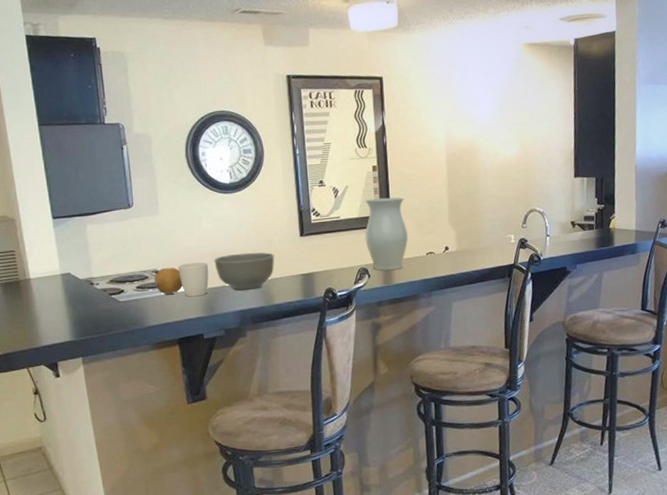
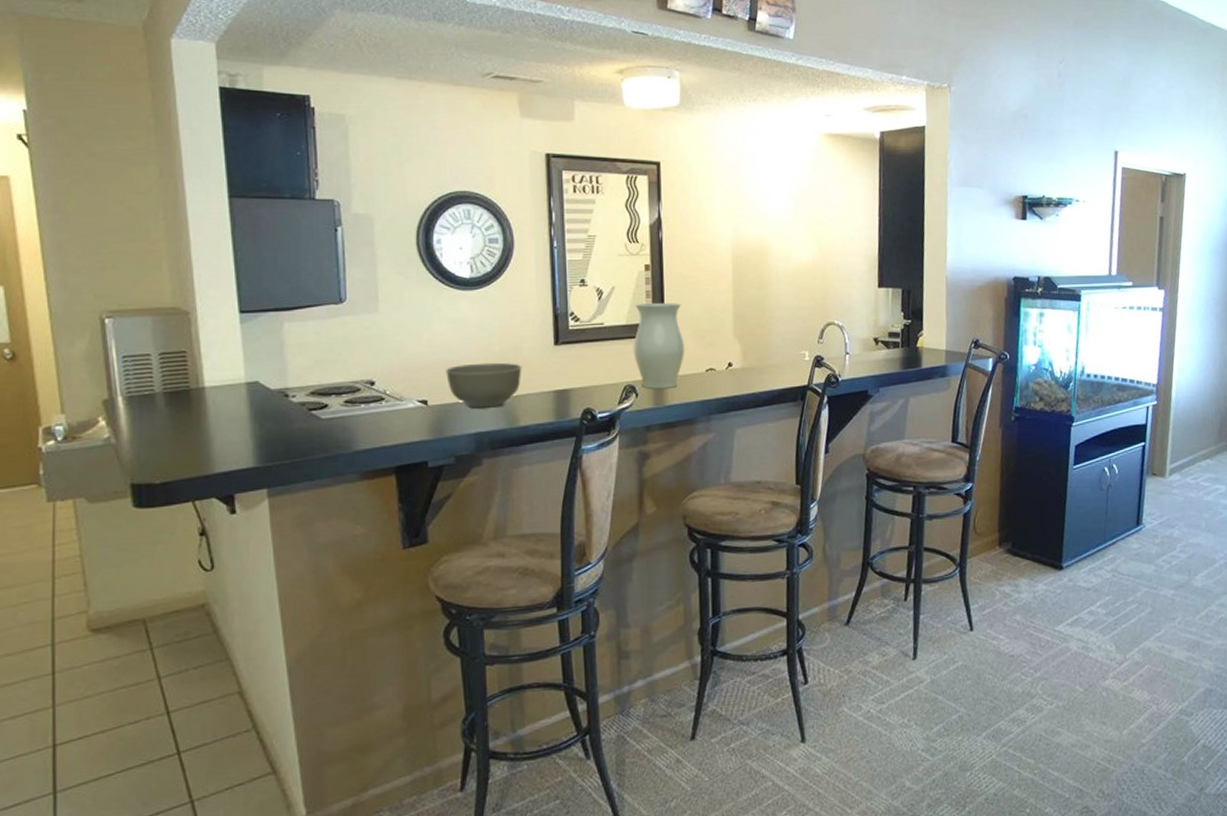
fruit: present [154,268,183,294] -> none [368,378,404,411]
cup: present [178,262,209,297] -> none [400,373,439,415]

